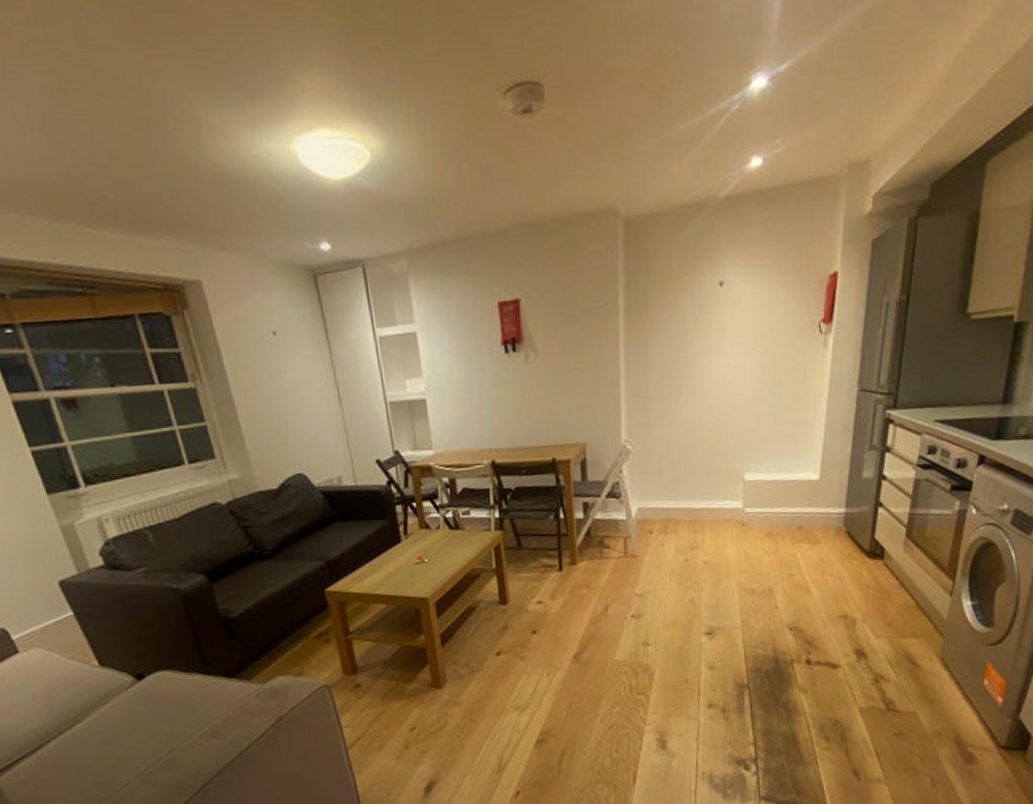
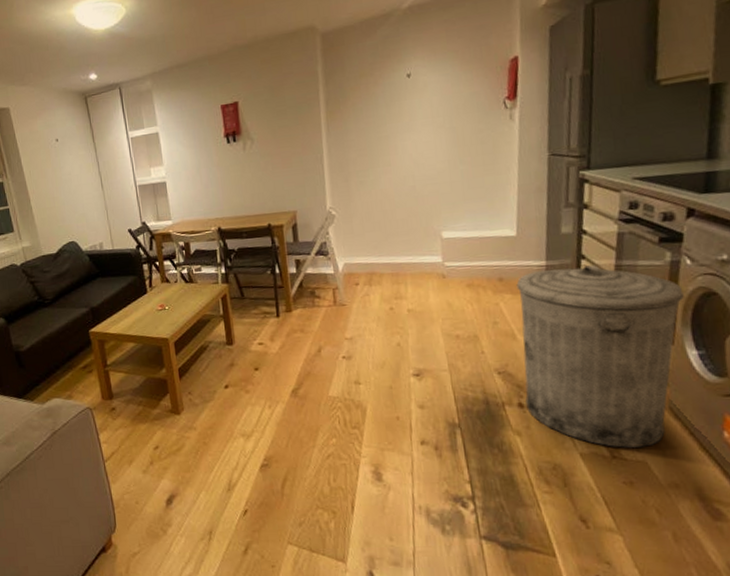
trash can: none [814,513,966,700] -> present [516,265,684,448]

